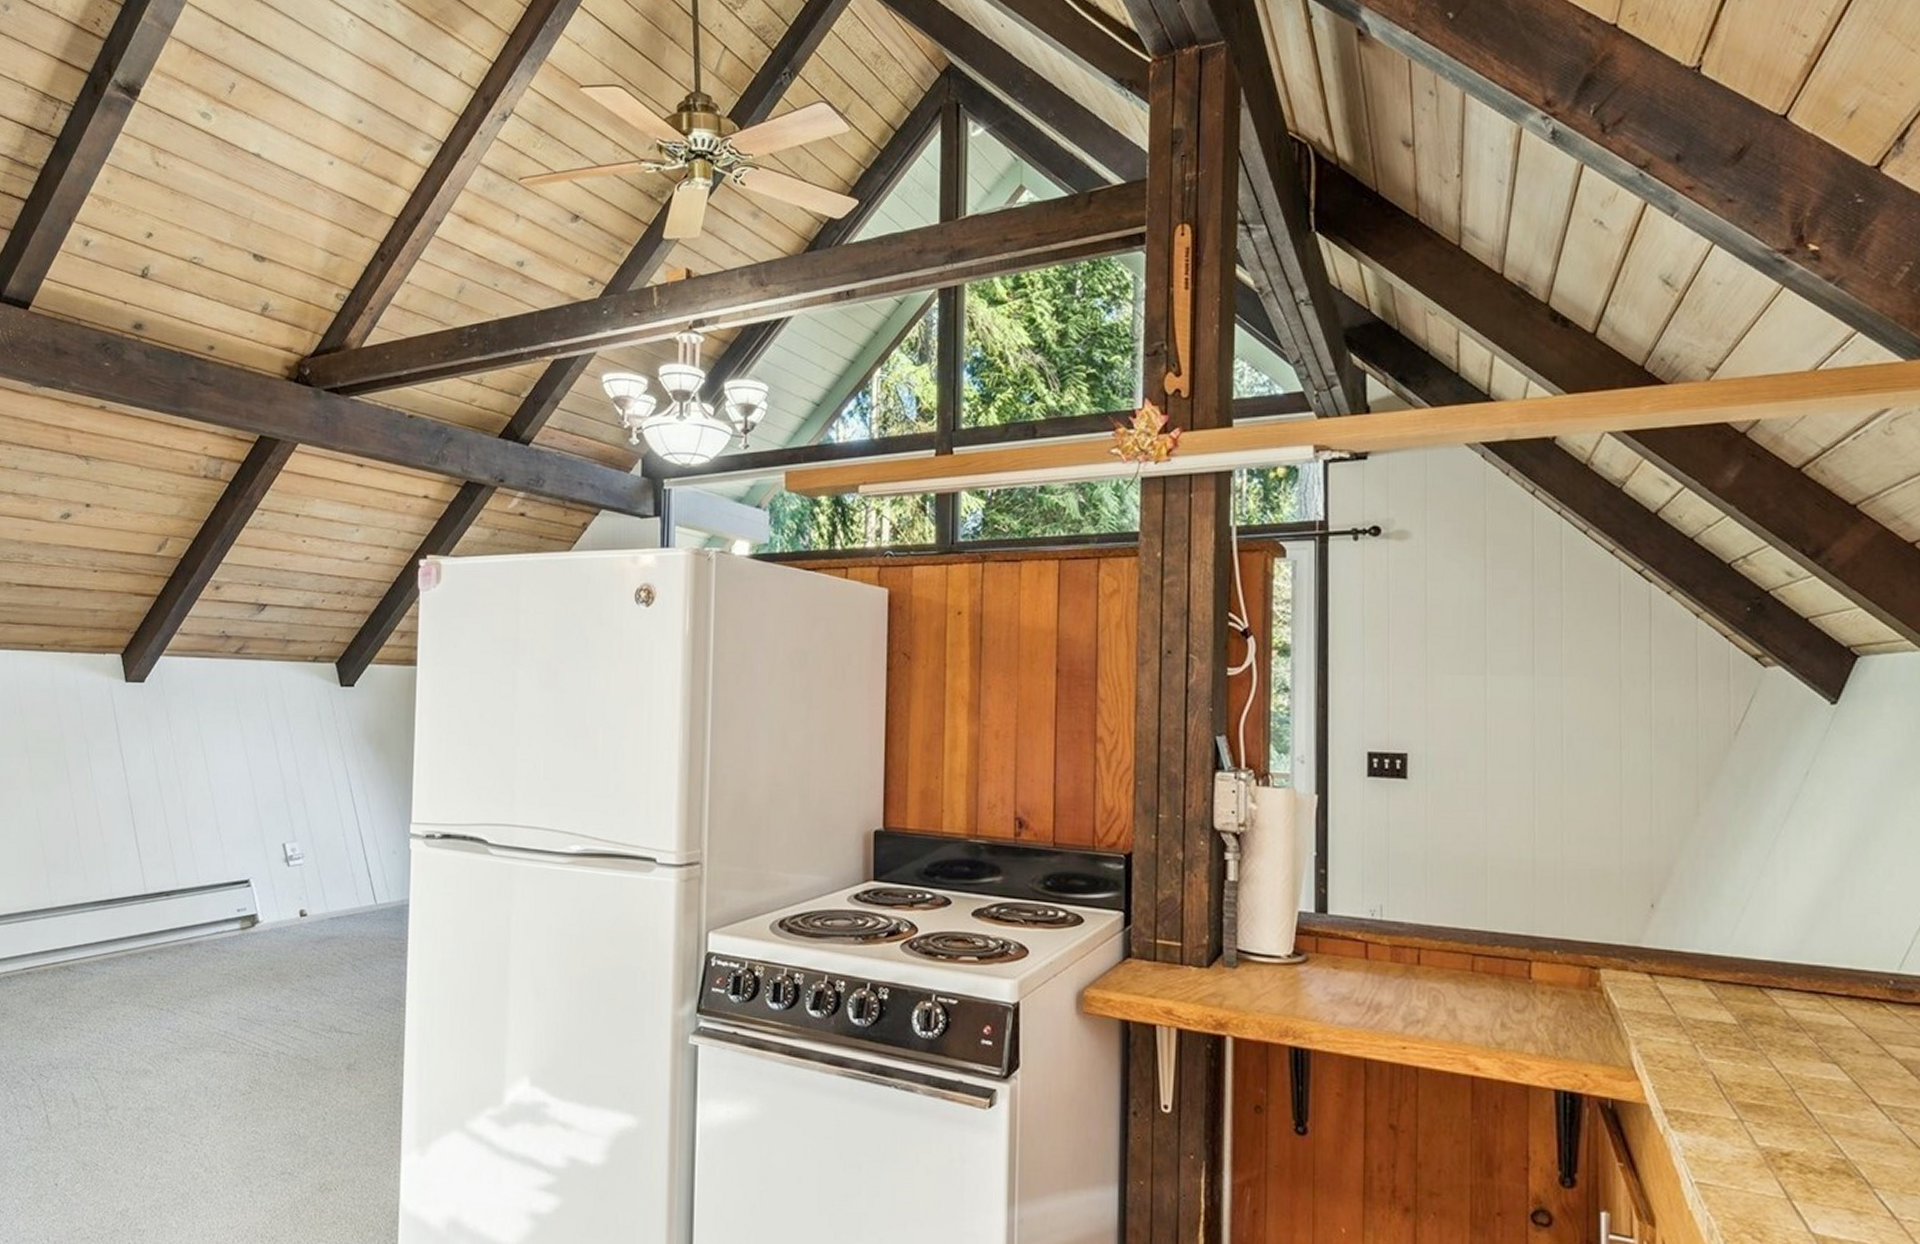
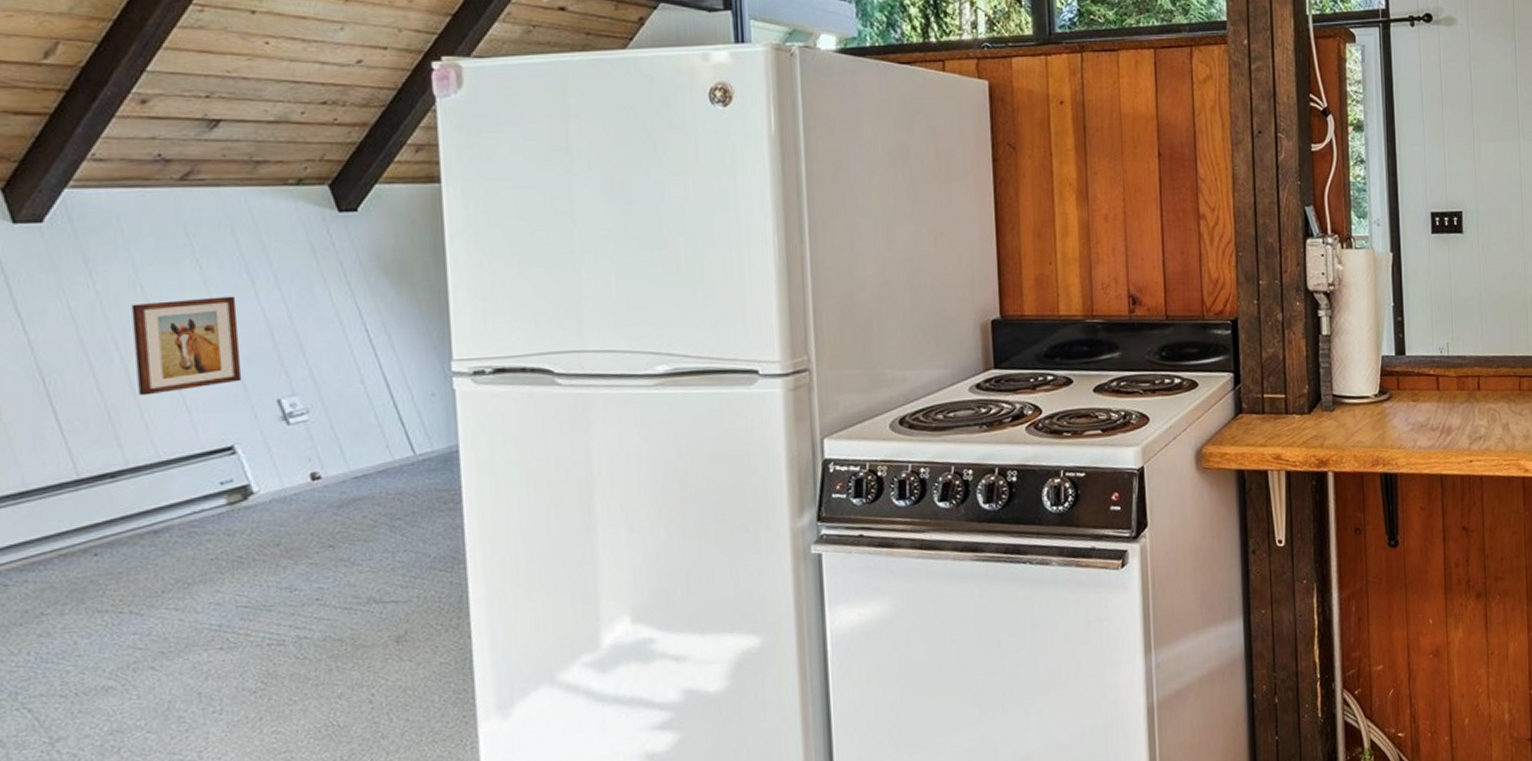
wall art: none [191,752,263,830] -> present [131,296,242,396]

